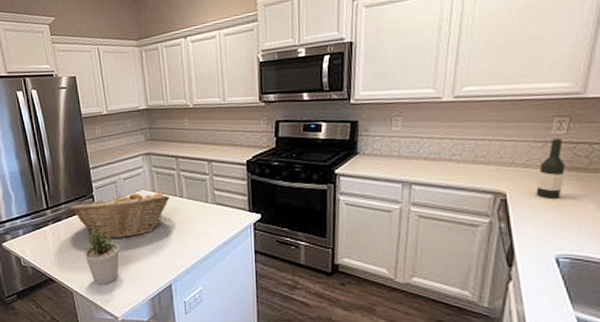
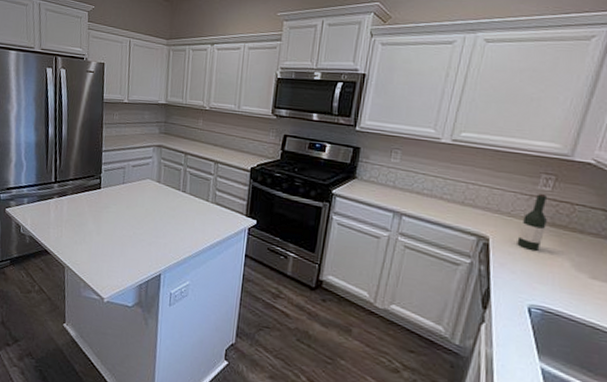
fruit basket: present [69,192,170,240] -> none [76,178,173,223]
potted plant: present [83,227,120,285] -> none [82,207,117,265]

